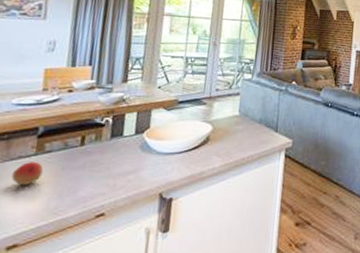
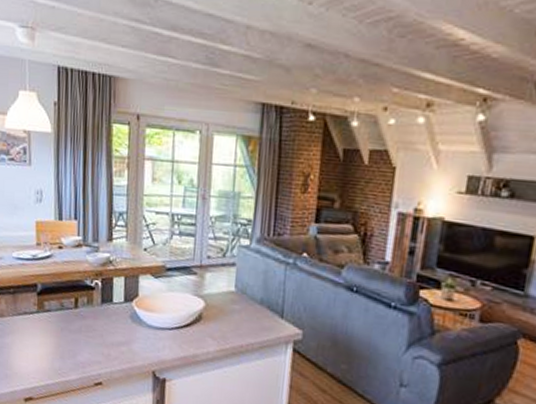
fruit: present [11,162,44,185] -> none [21,318,45,342]

